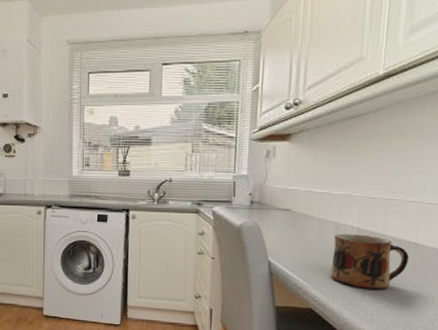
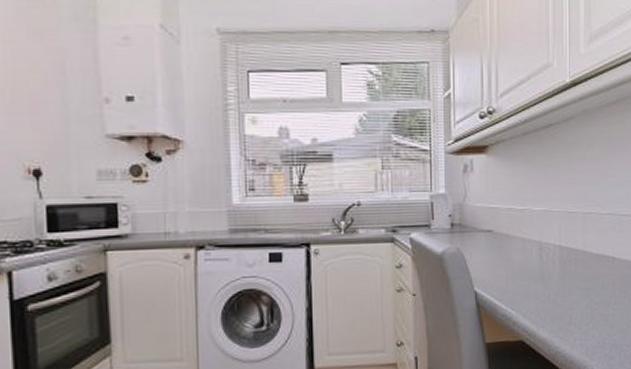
mug: present [330,234,409,290] -> none [538,252,608,312]

